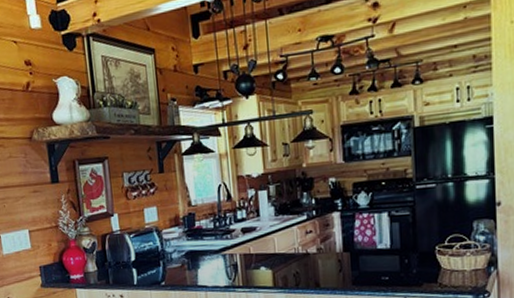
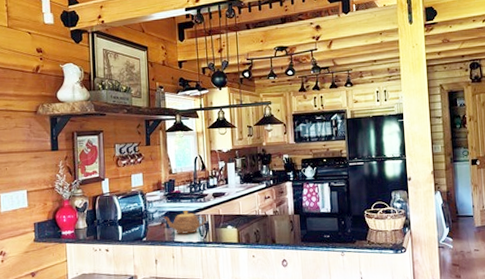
teapot: none [182,248,236,277] -> present [162,210,207,234]

